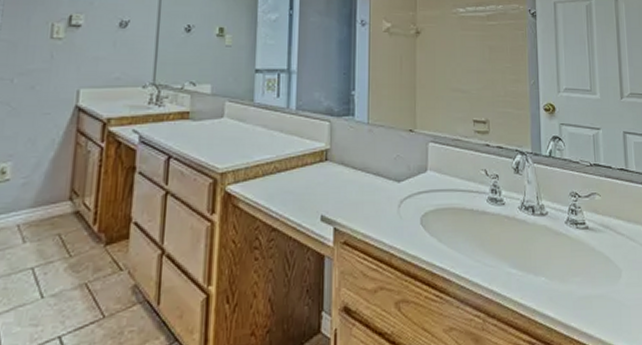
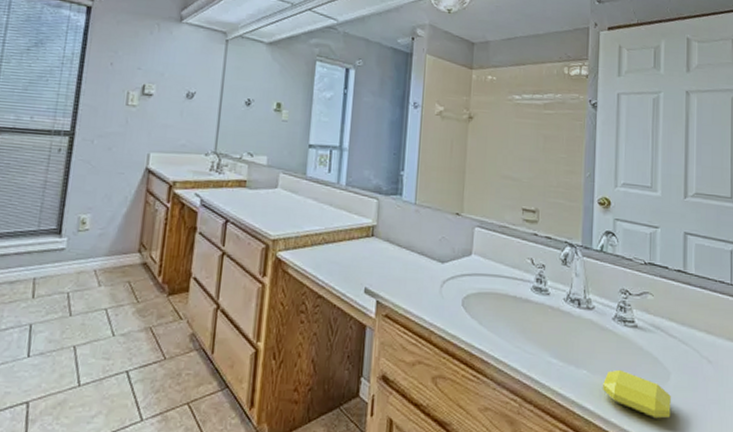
soap bar: none [561,272,625,318] -> present [603,369,671,419]

